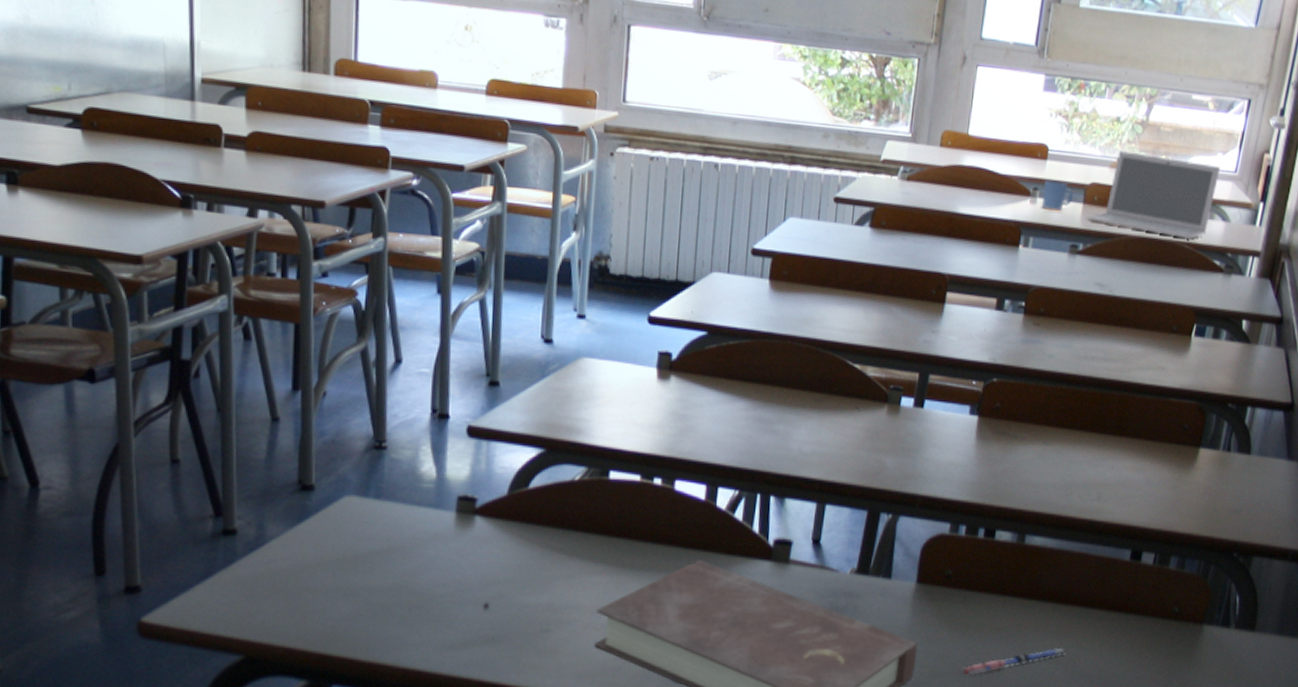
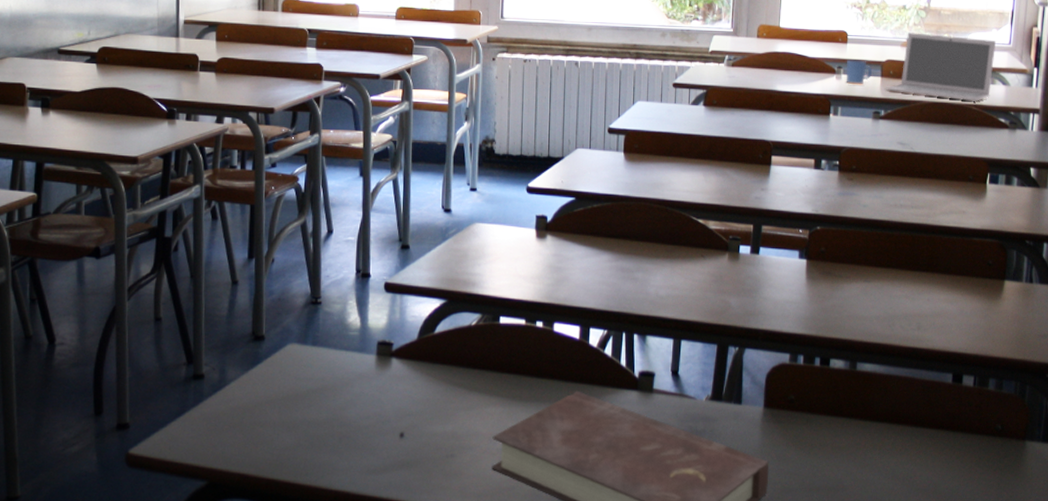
pen: present [961,647,1066,675] -> none [809,464,903,490]

